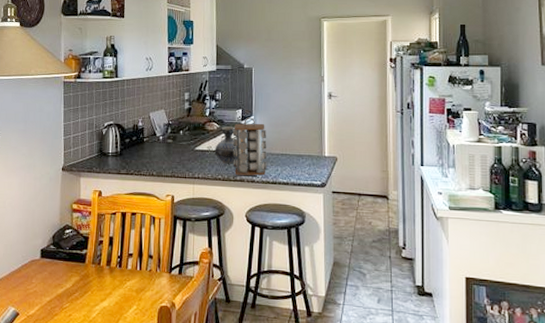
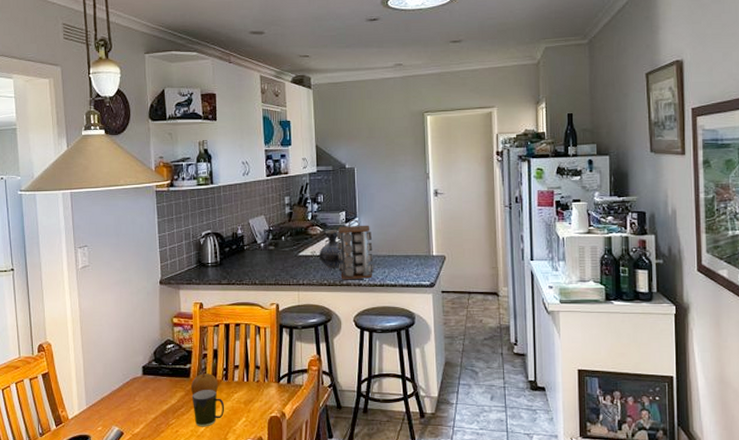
fruit: none [85,256,113,280] -> present [190,370,219,394]
mug: none [86,275,117,313] -> present [191,389,225,427]

